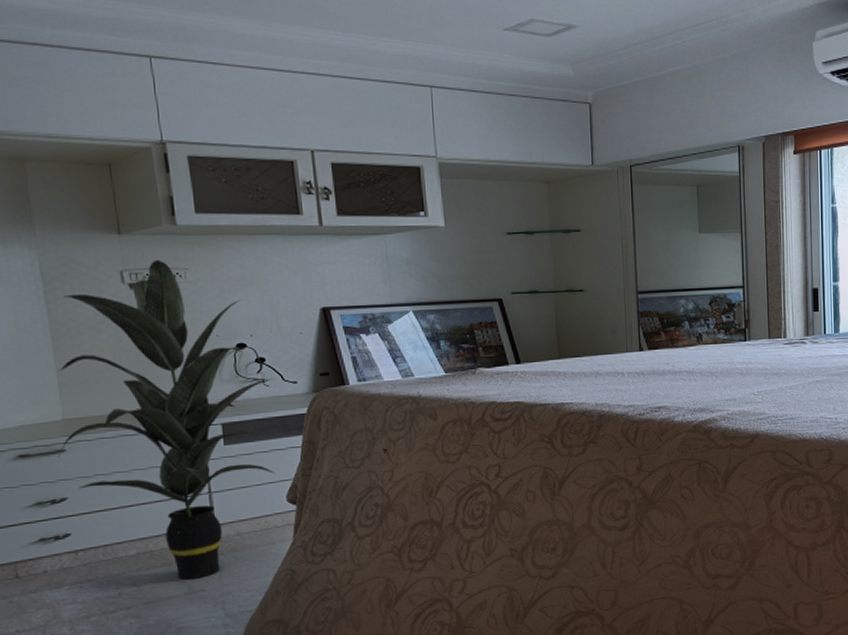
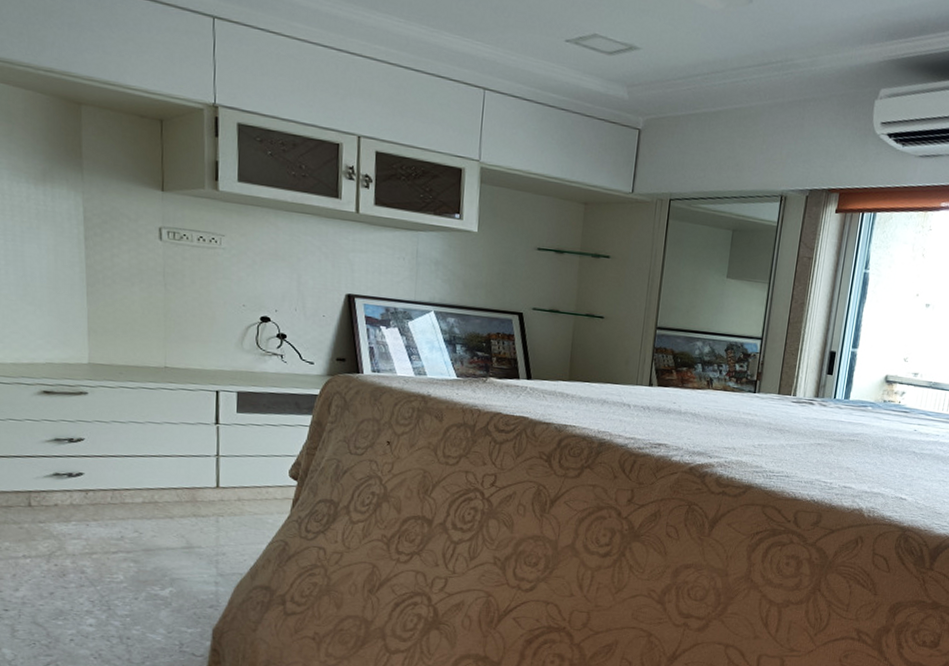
indoor plant: present [58,259,276,580] -> none [80,221,293,535]

